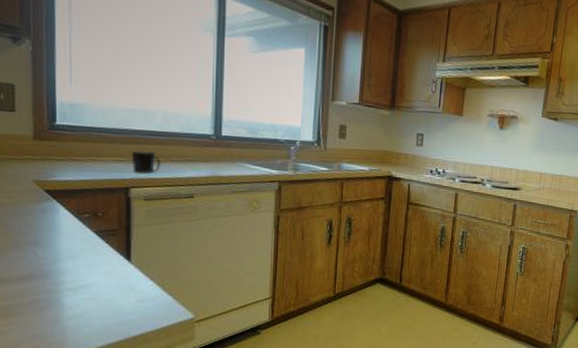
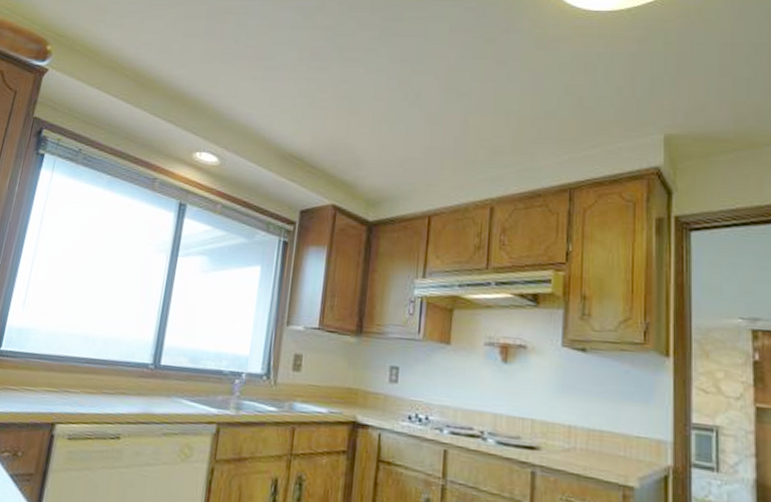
mug: present [131,150,160,176] -> none [62,380,93,410]

